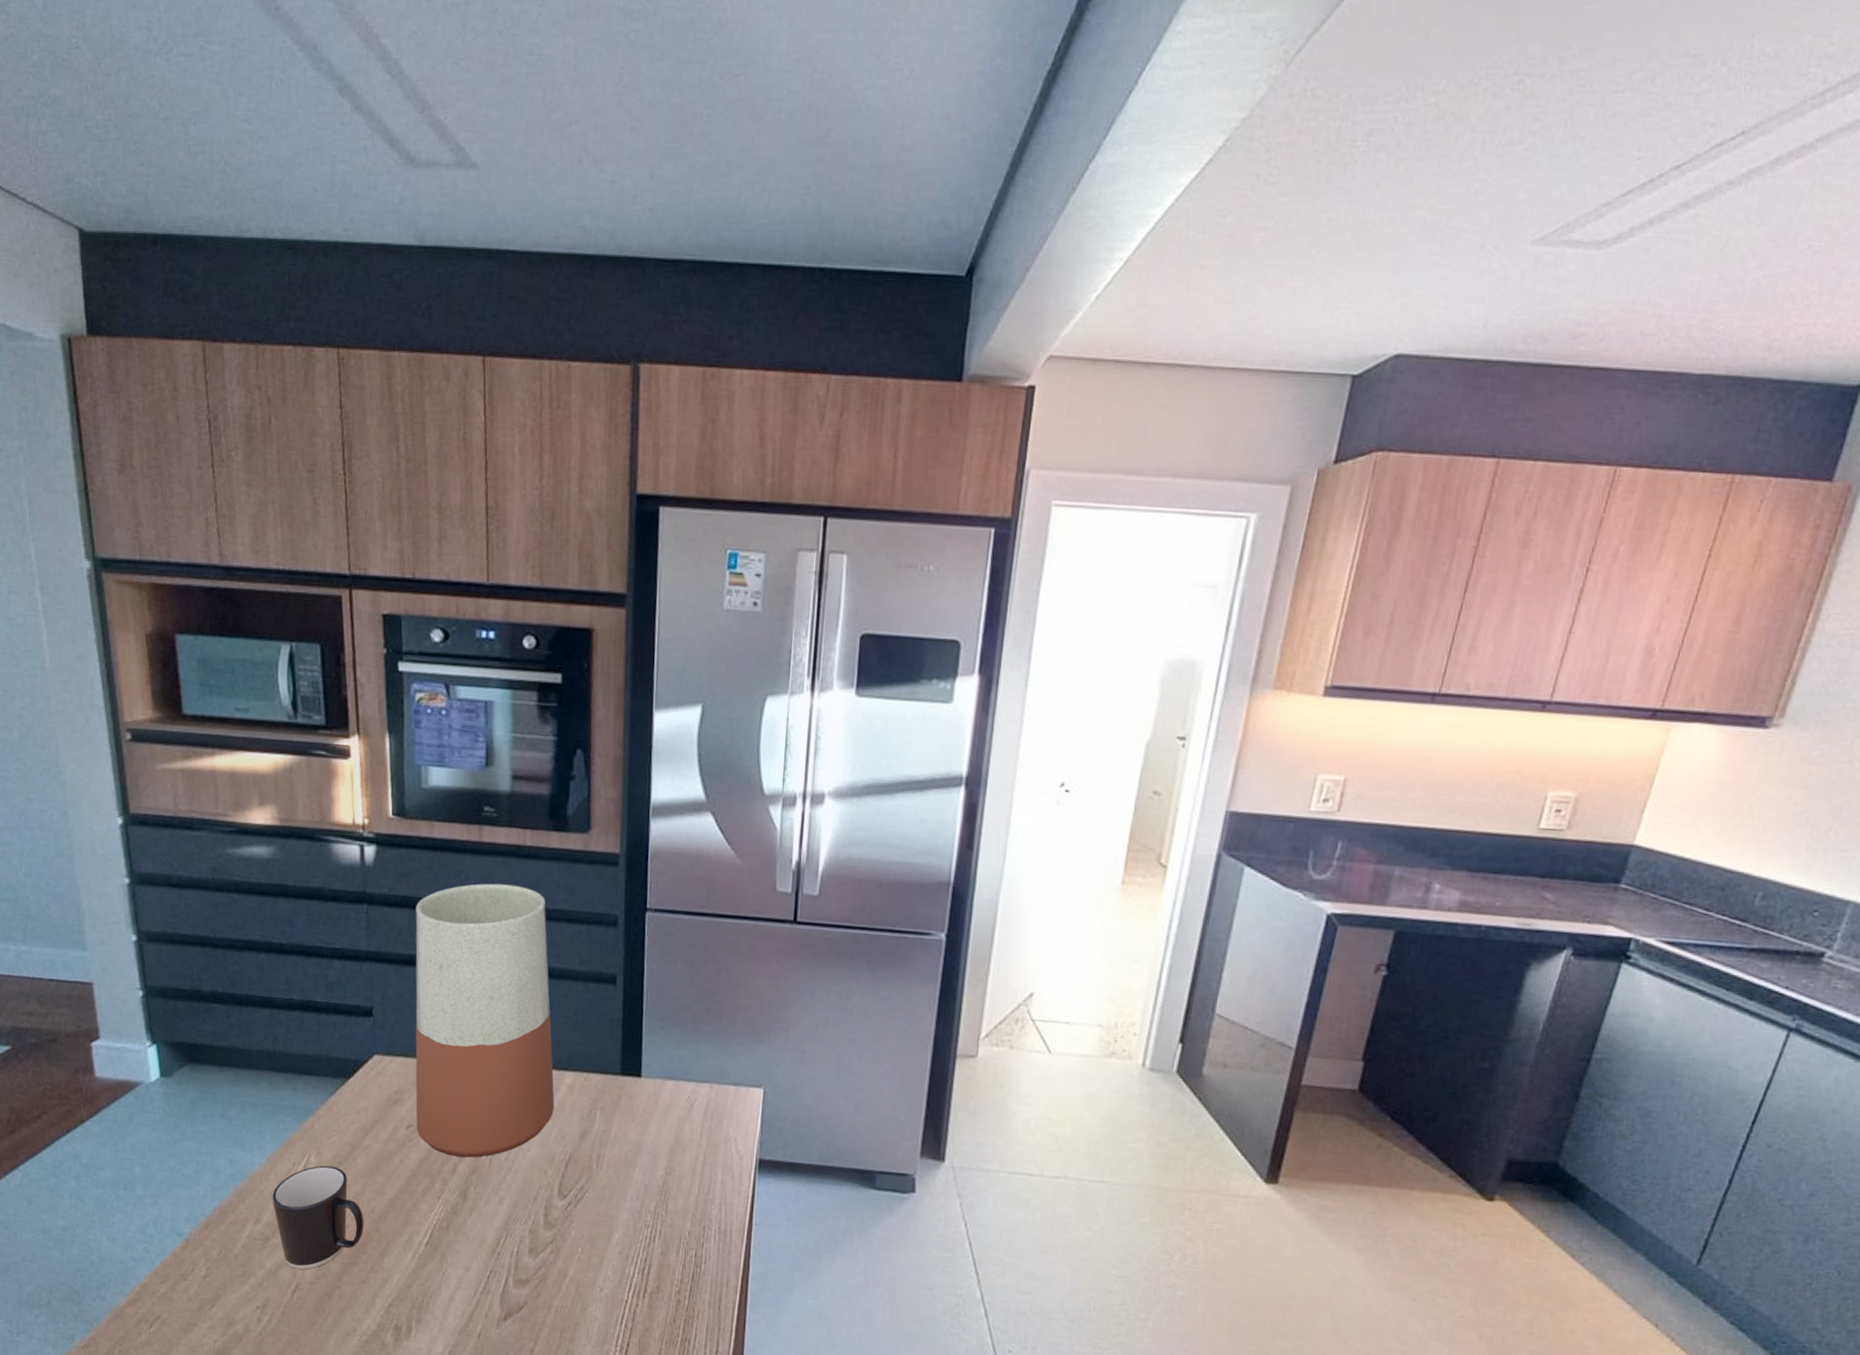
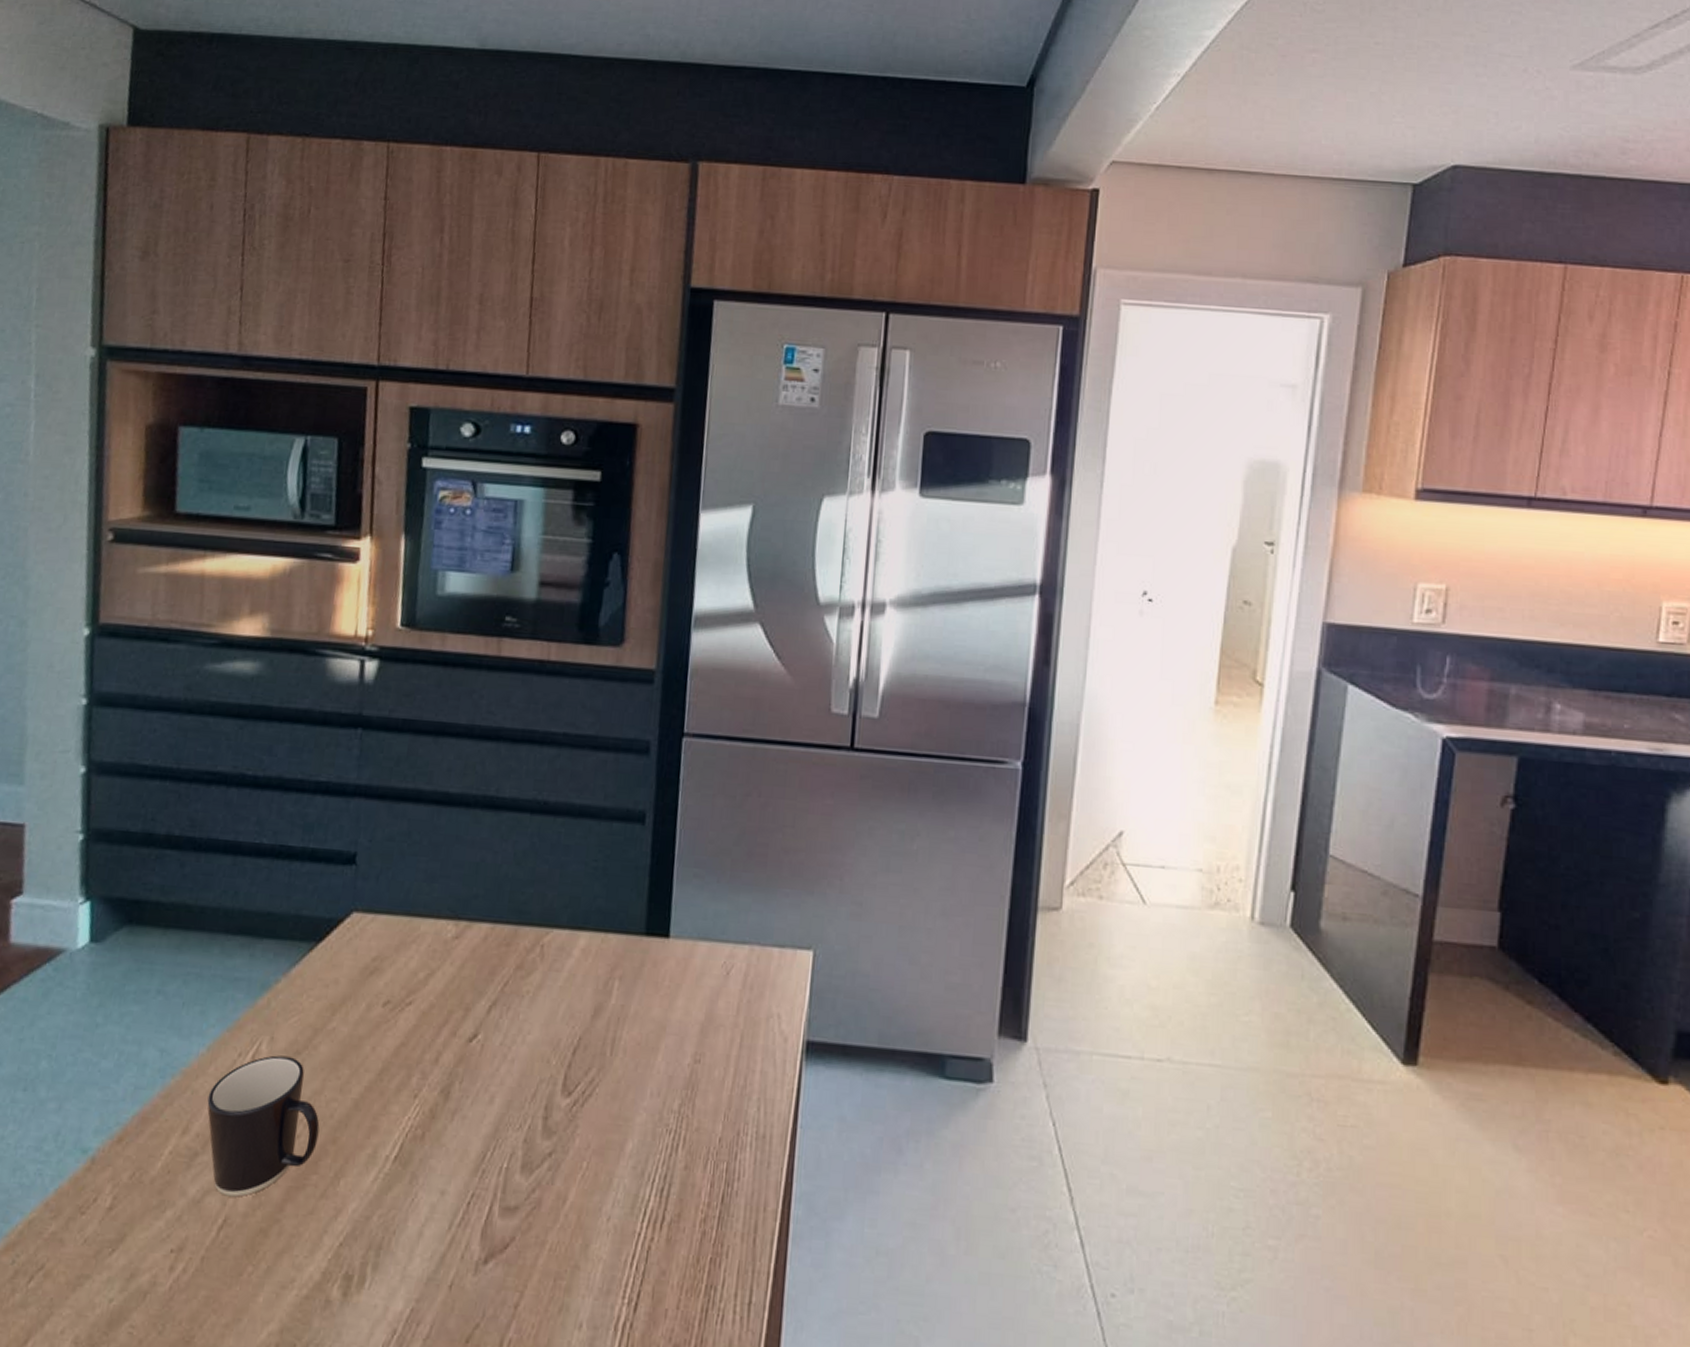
vase: present [415,883,555,1158] -> none [395,704,569,1043]

